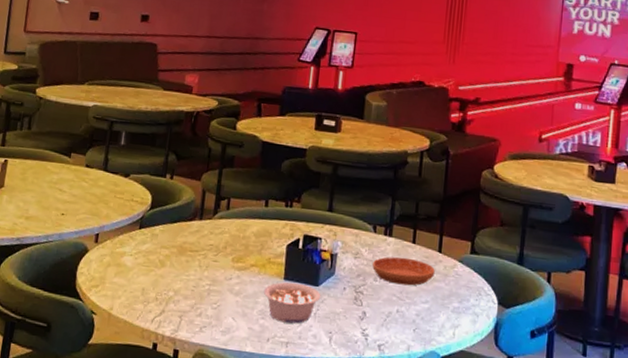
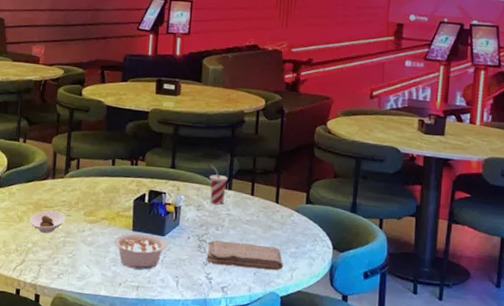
saucer: none [172,254,212,281] -> present [29,210,66,233]
washcloth: none [363,292,445,328] -> present [206,240,283,271]
beverage cup: none [368,207,388,253] -> present [209,164,228,205]
saucer: present [372,257,435,286] -> none [214,208,273,234]

